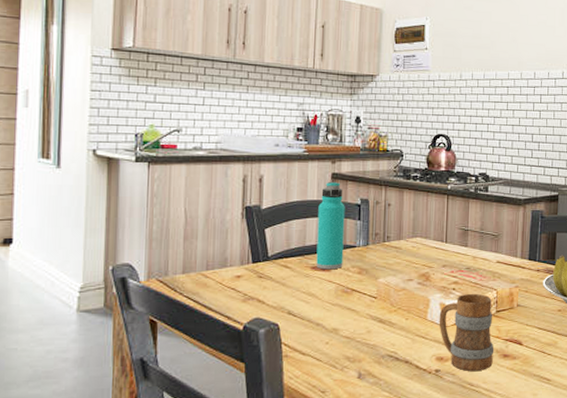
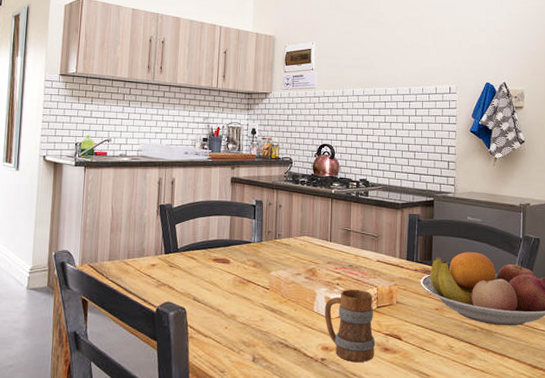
water bottle: present [316,181,345,270] -> none [217,184,243,262]

